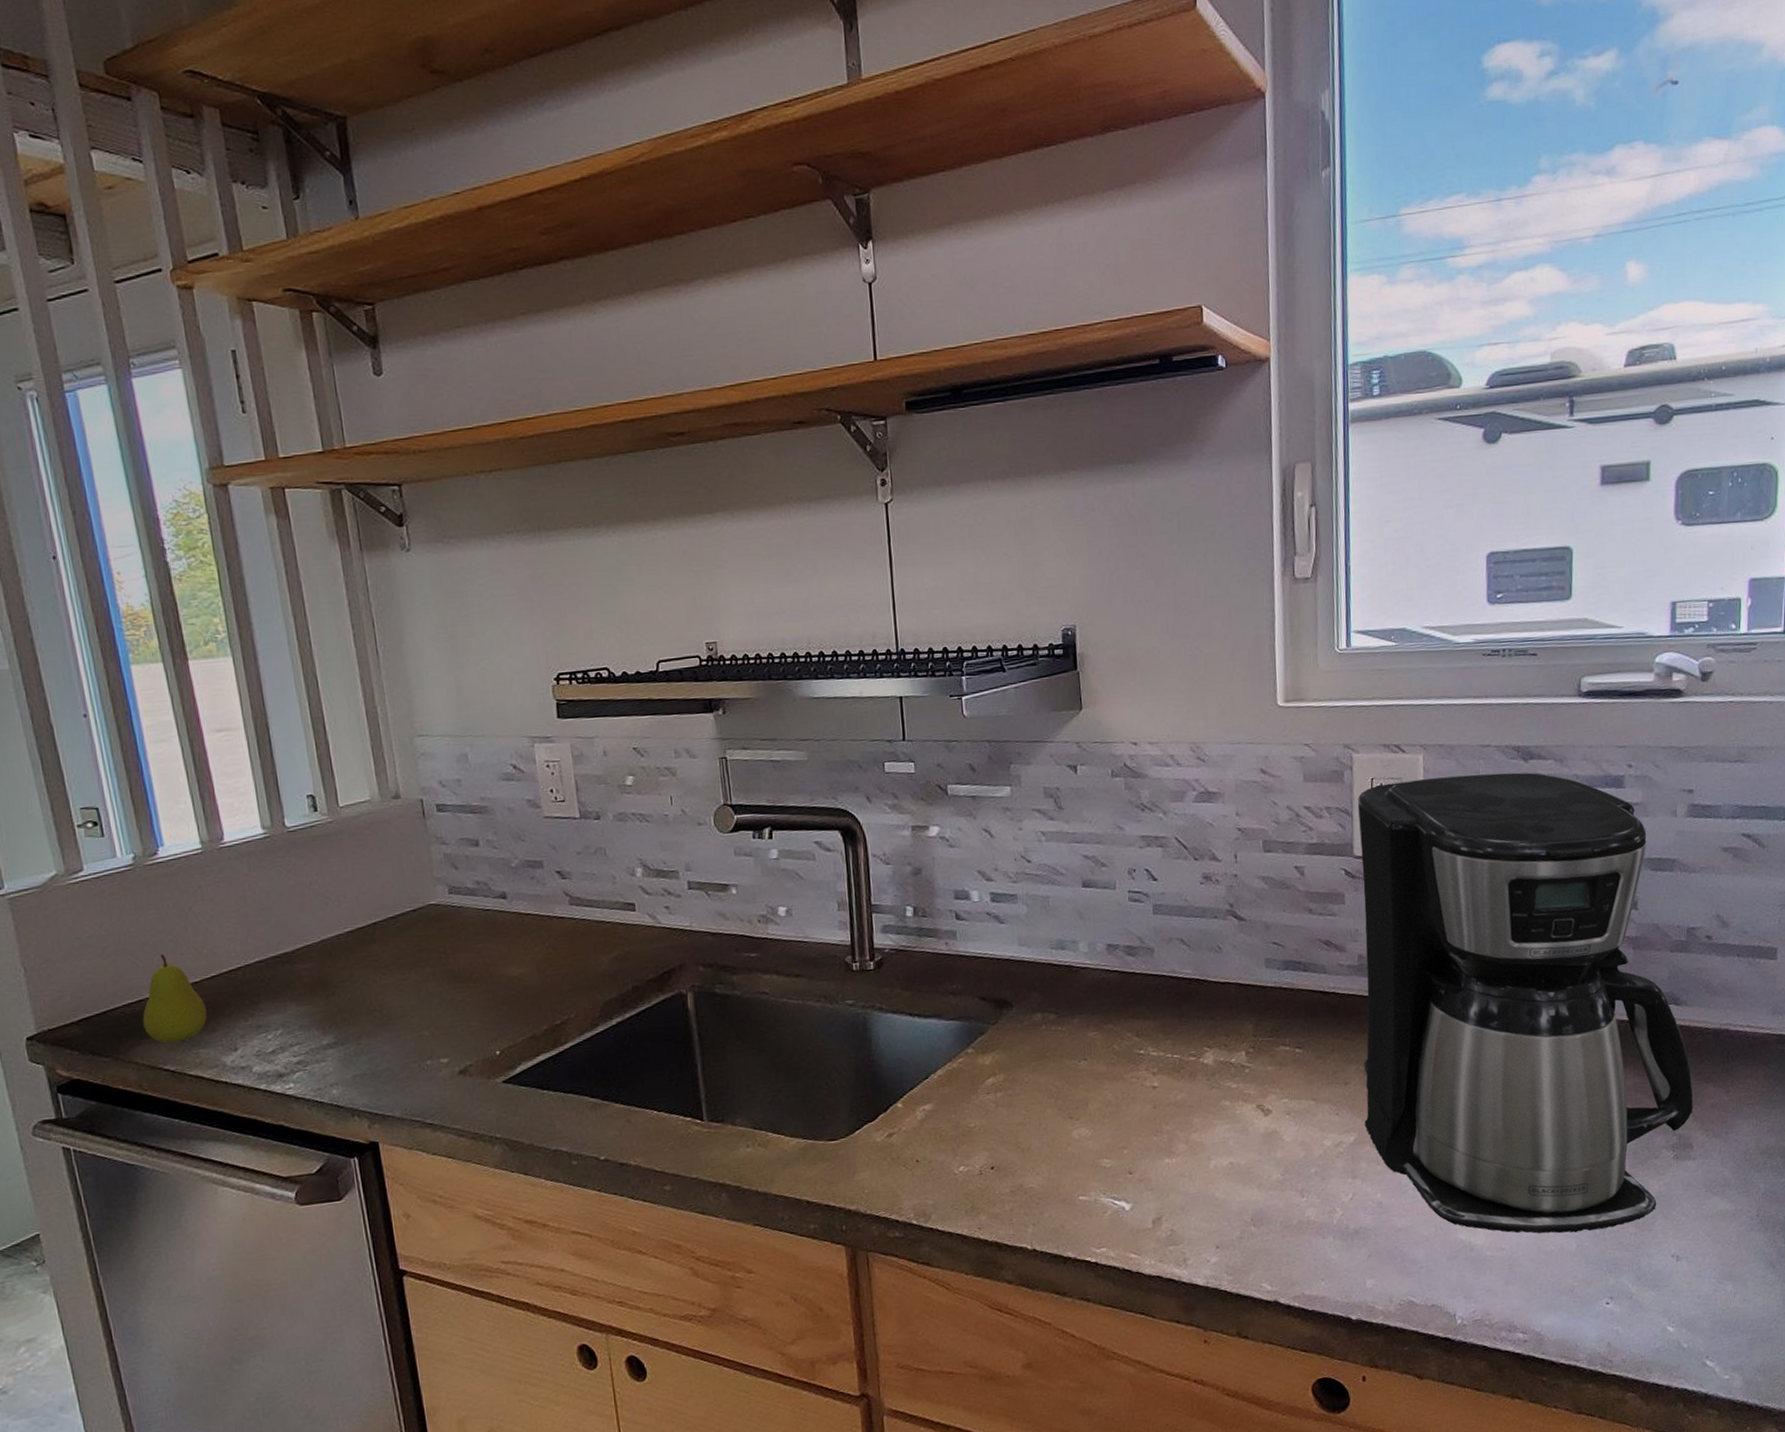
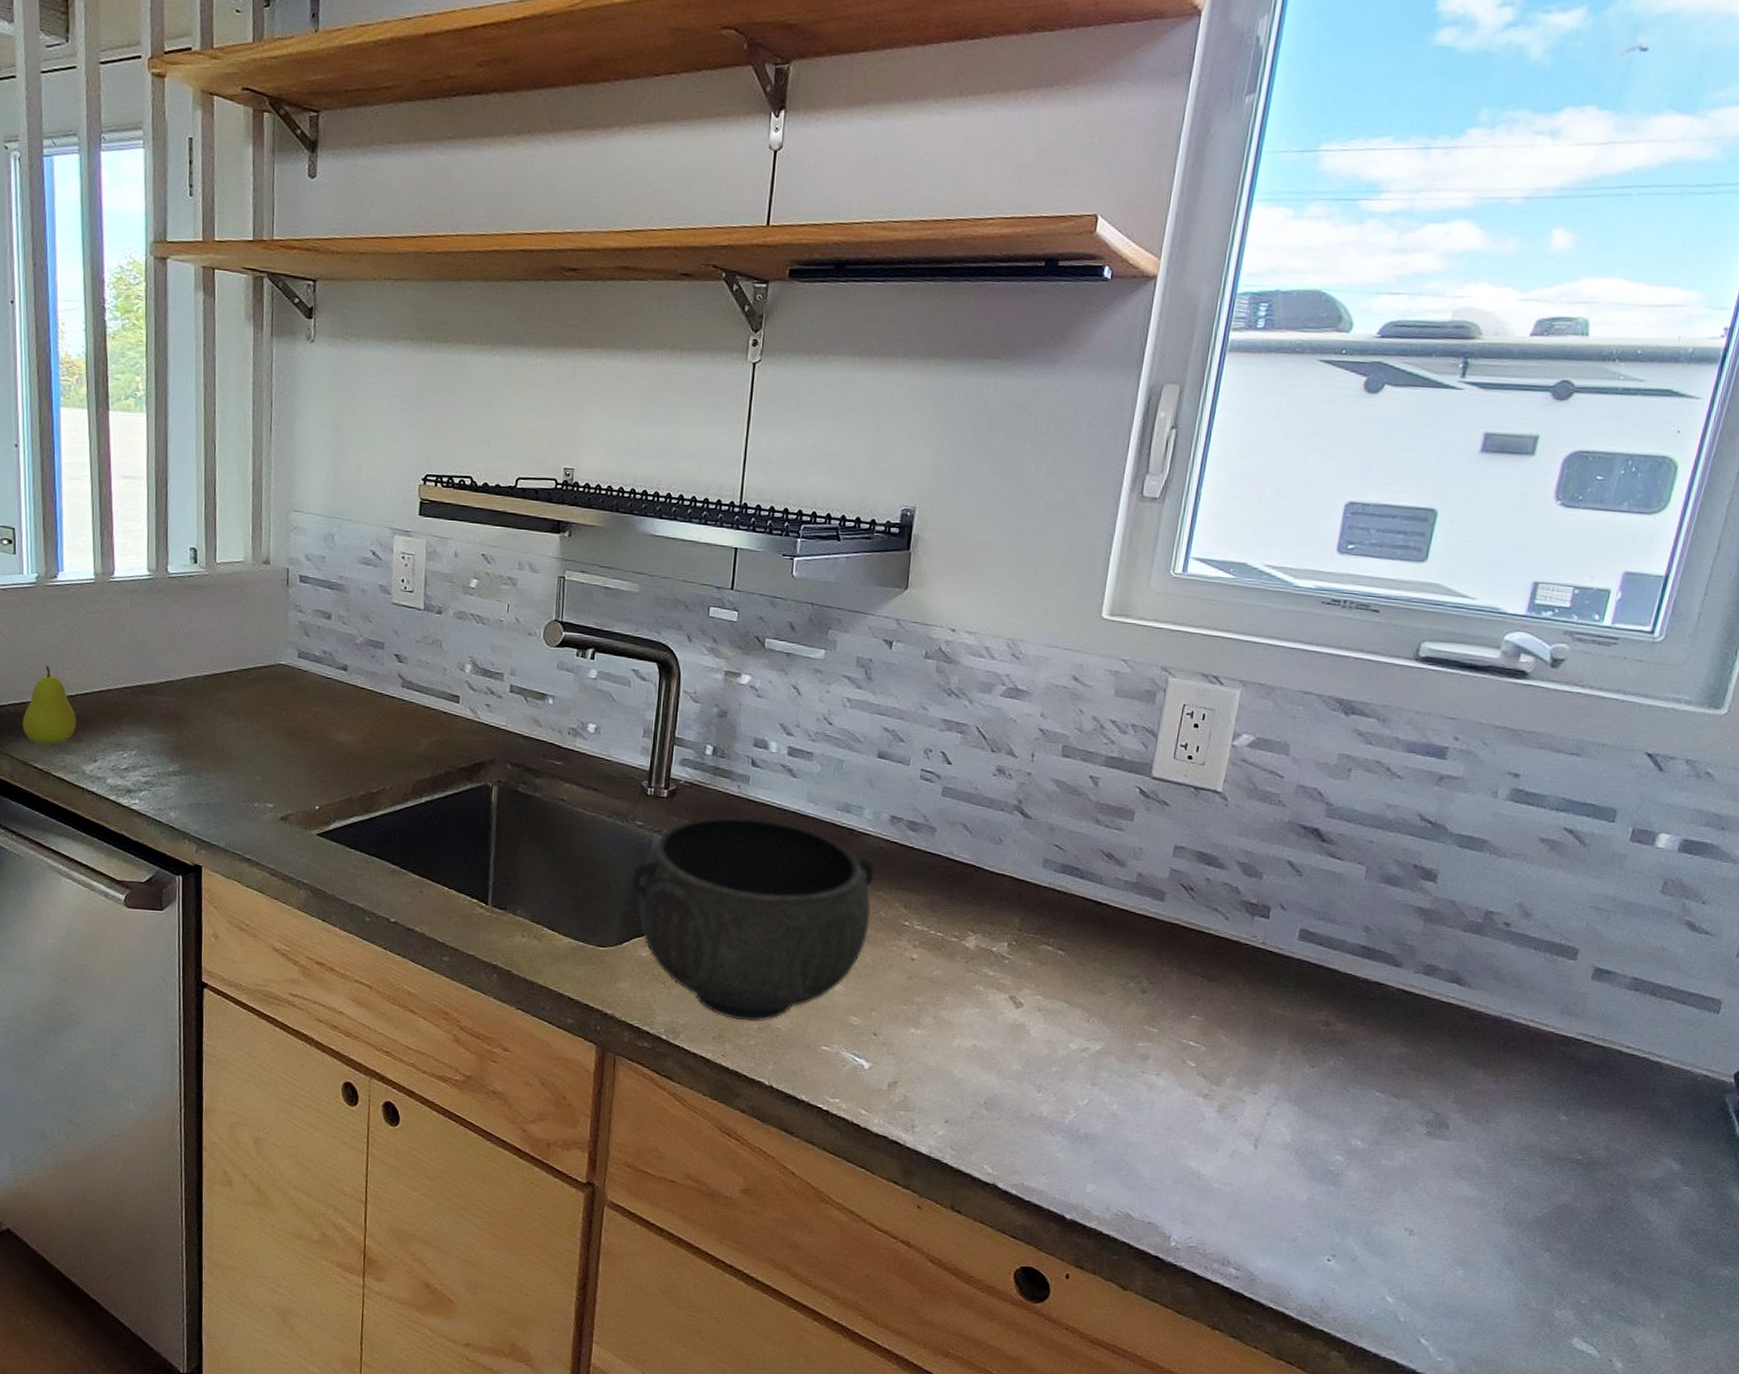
bowl: none [851,971,1106,1189] -> present [631,816,876,1022]
coffee maker: present [1358,772,1693,1234] -> none [1114,712,1462,1188]

